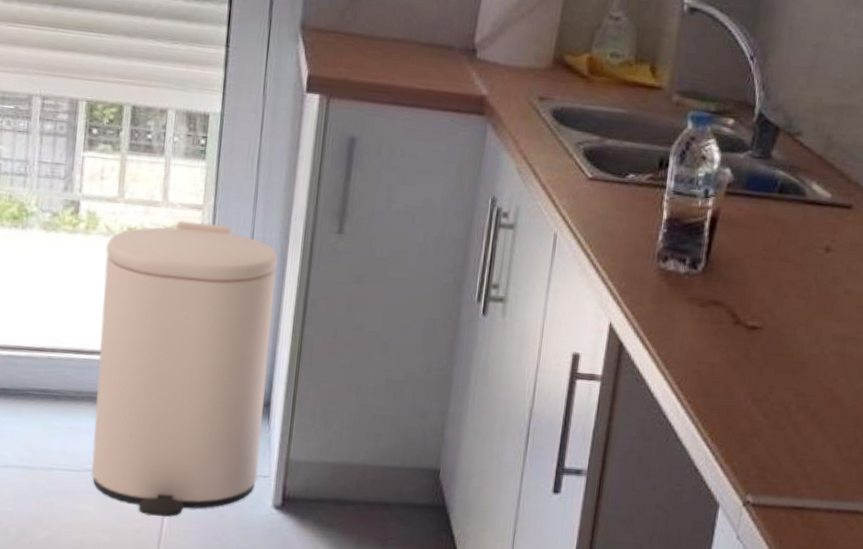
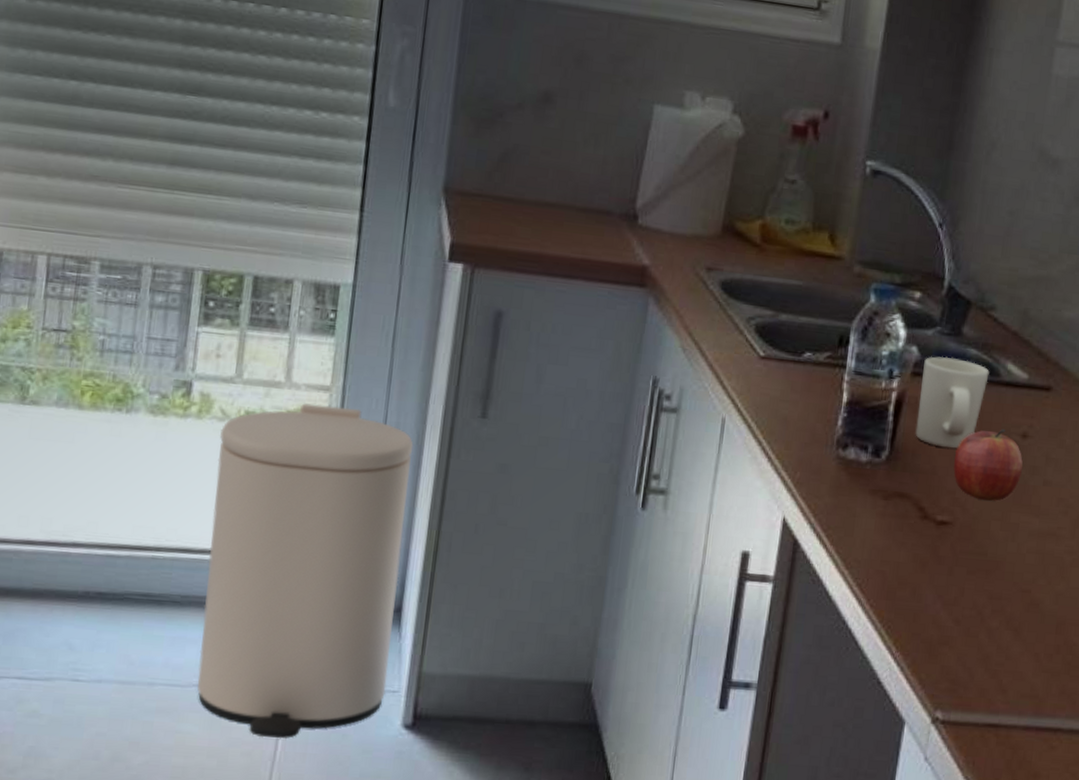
mug: none [728,177,796,262] -> present [915,356,990,449]
fruit: none [763,243,826,308] -> present [953,429,1023,501]

